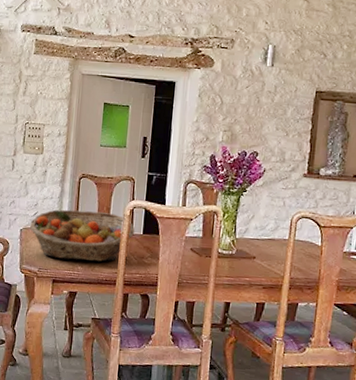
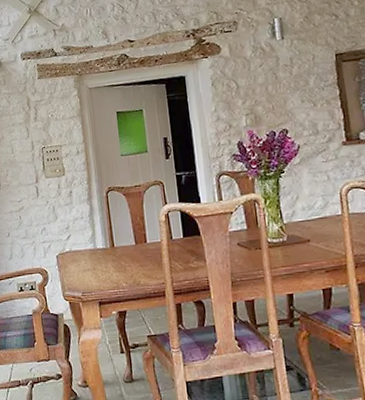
fruit basket: present [29,209,135,262] -> none [64,222,175,279]

